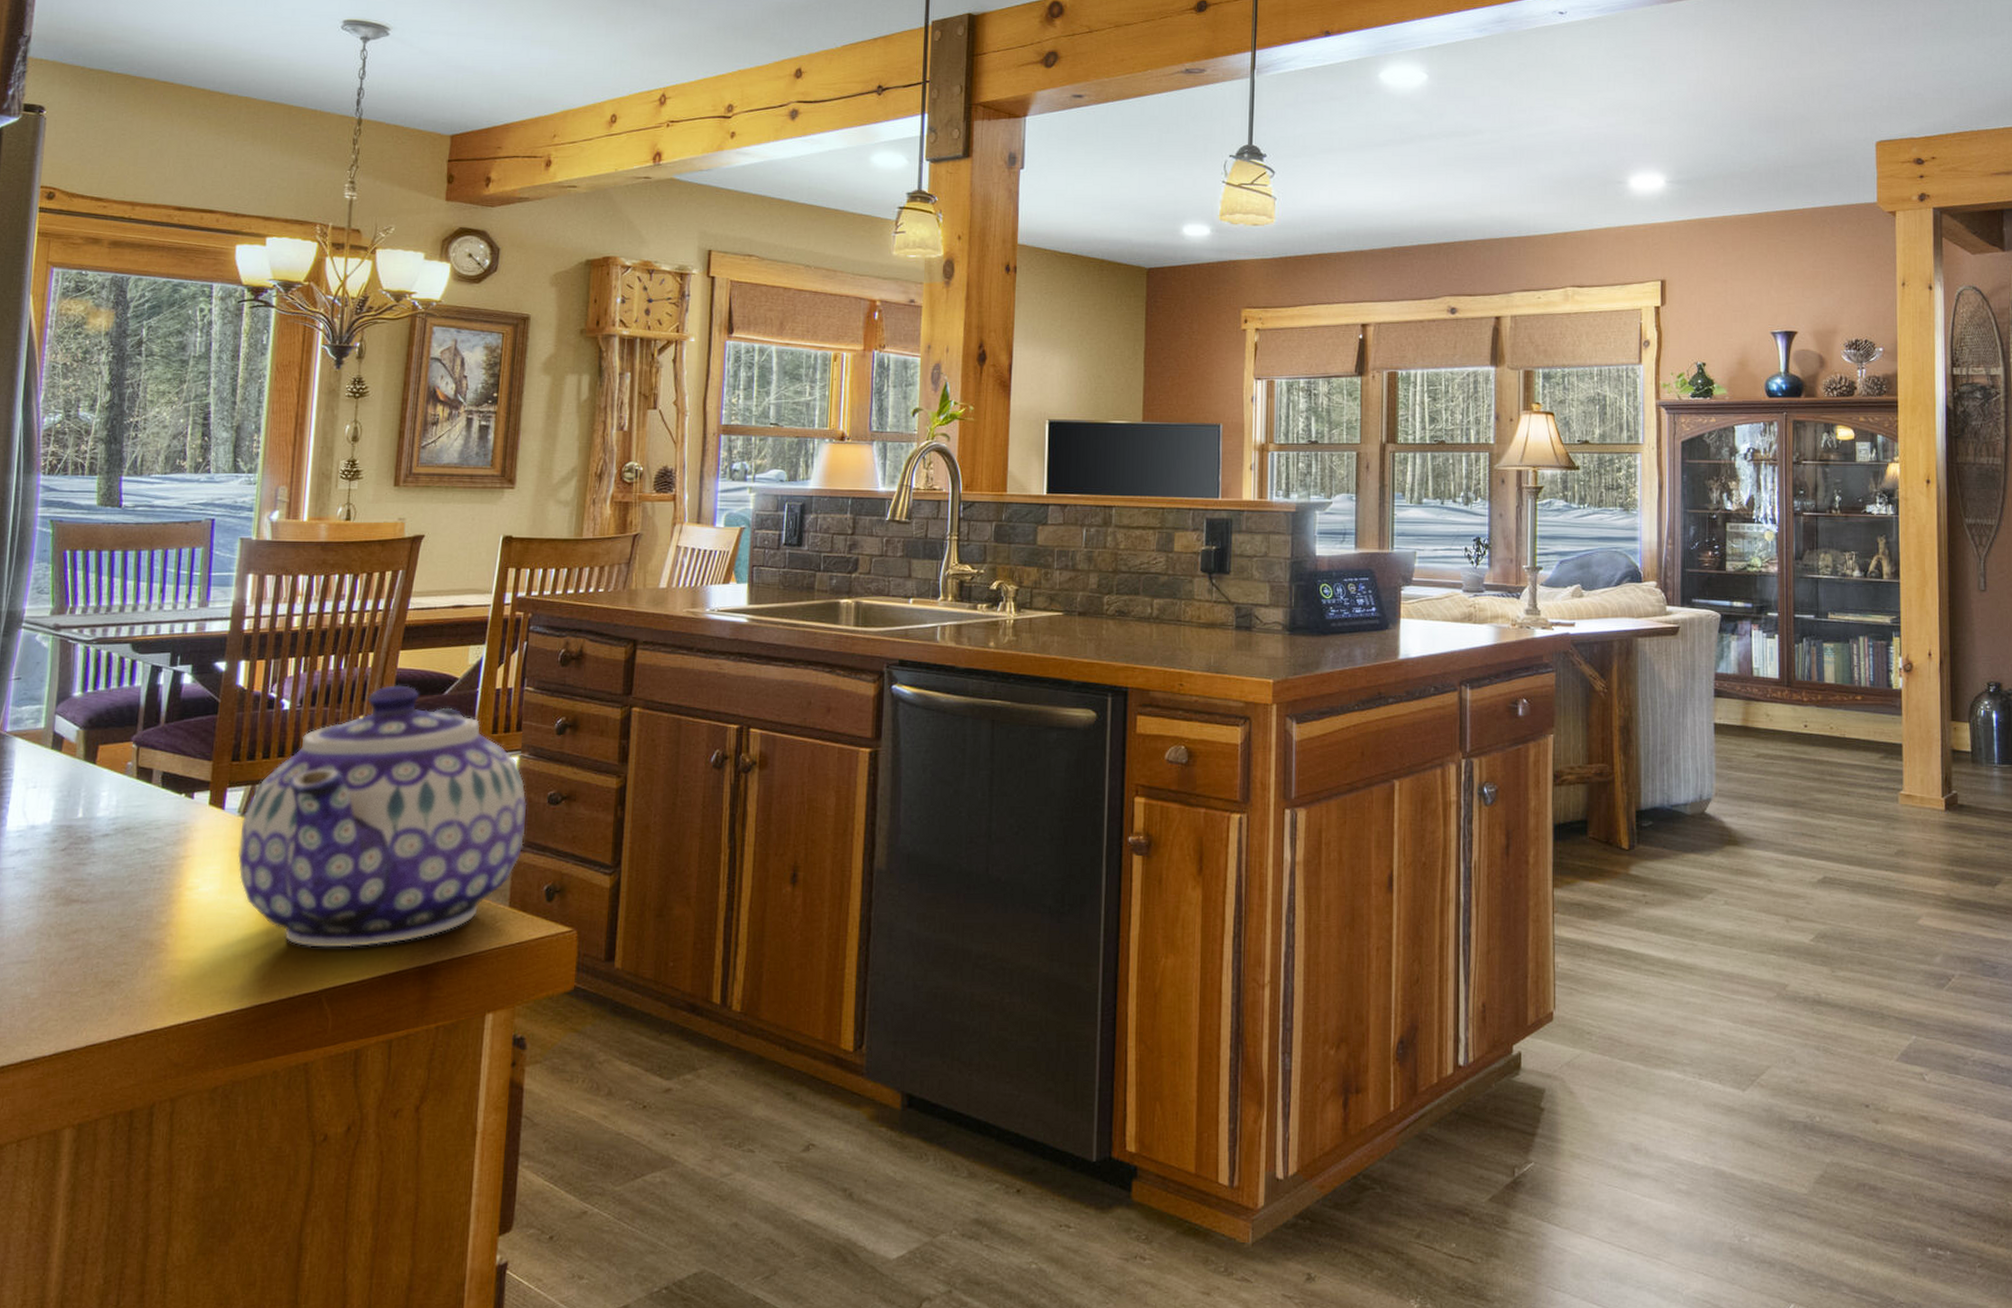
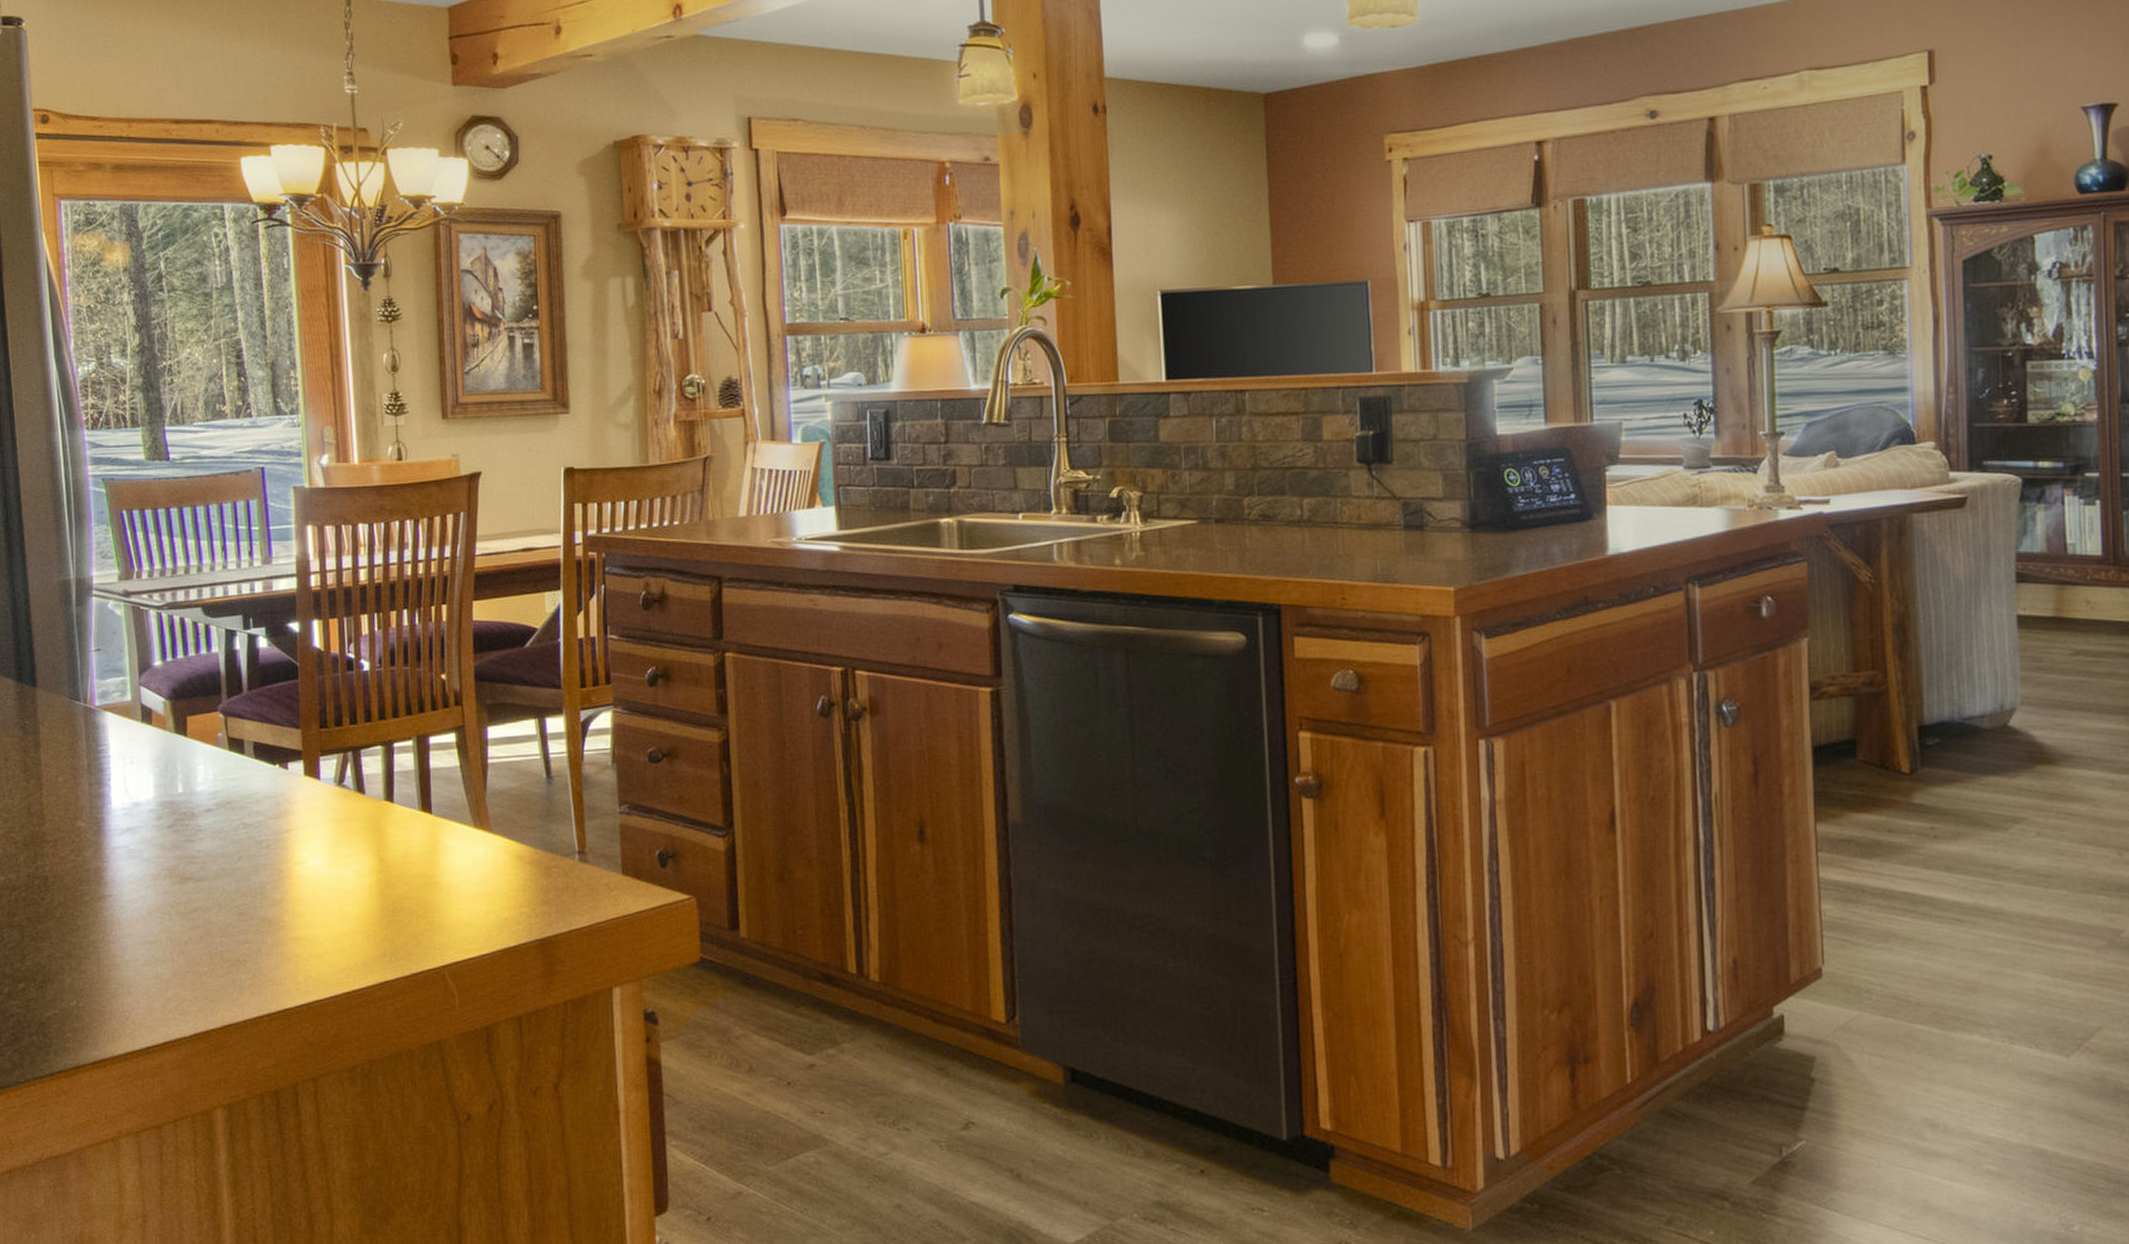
teapot: present [238,685,527,948] -> none [338,639,629,922]

